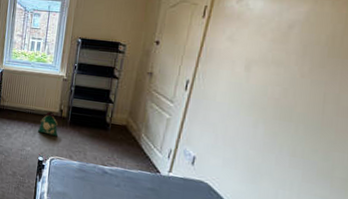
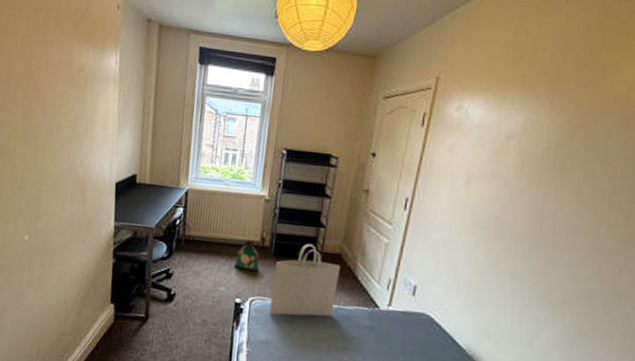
tote bag: none [65,115,127,177] -> present [269,243,341,317]

